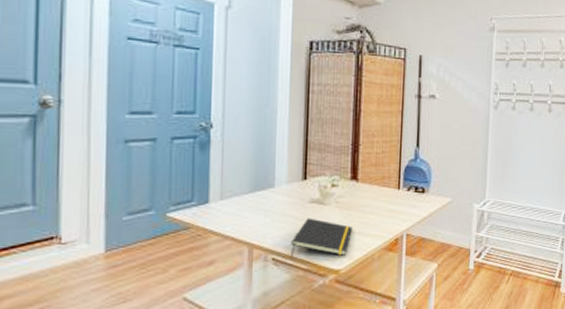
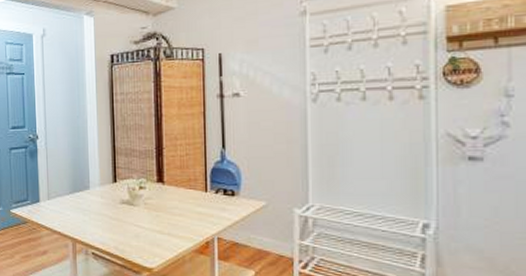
notepad: present [290,218,353,257] -> none [106,217,162,255]

